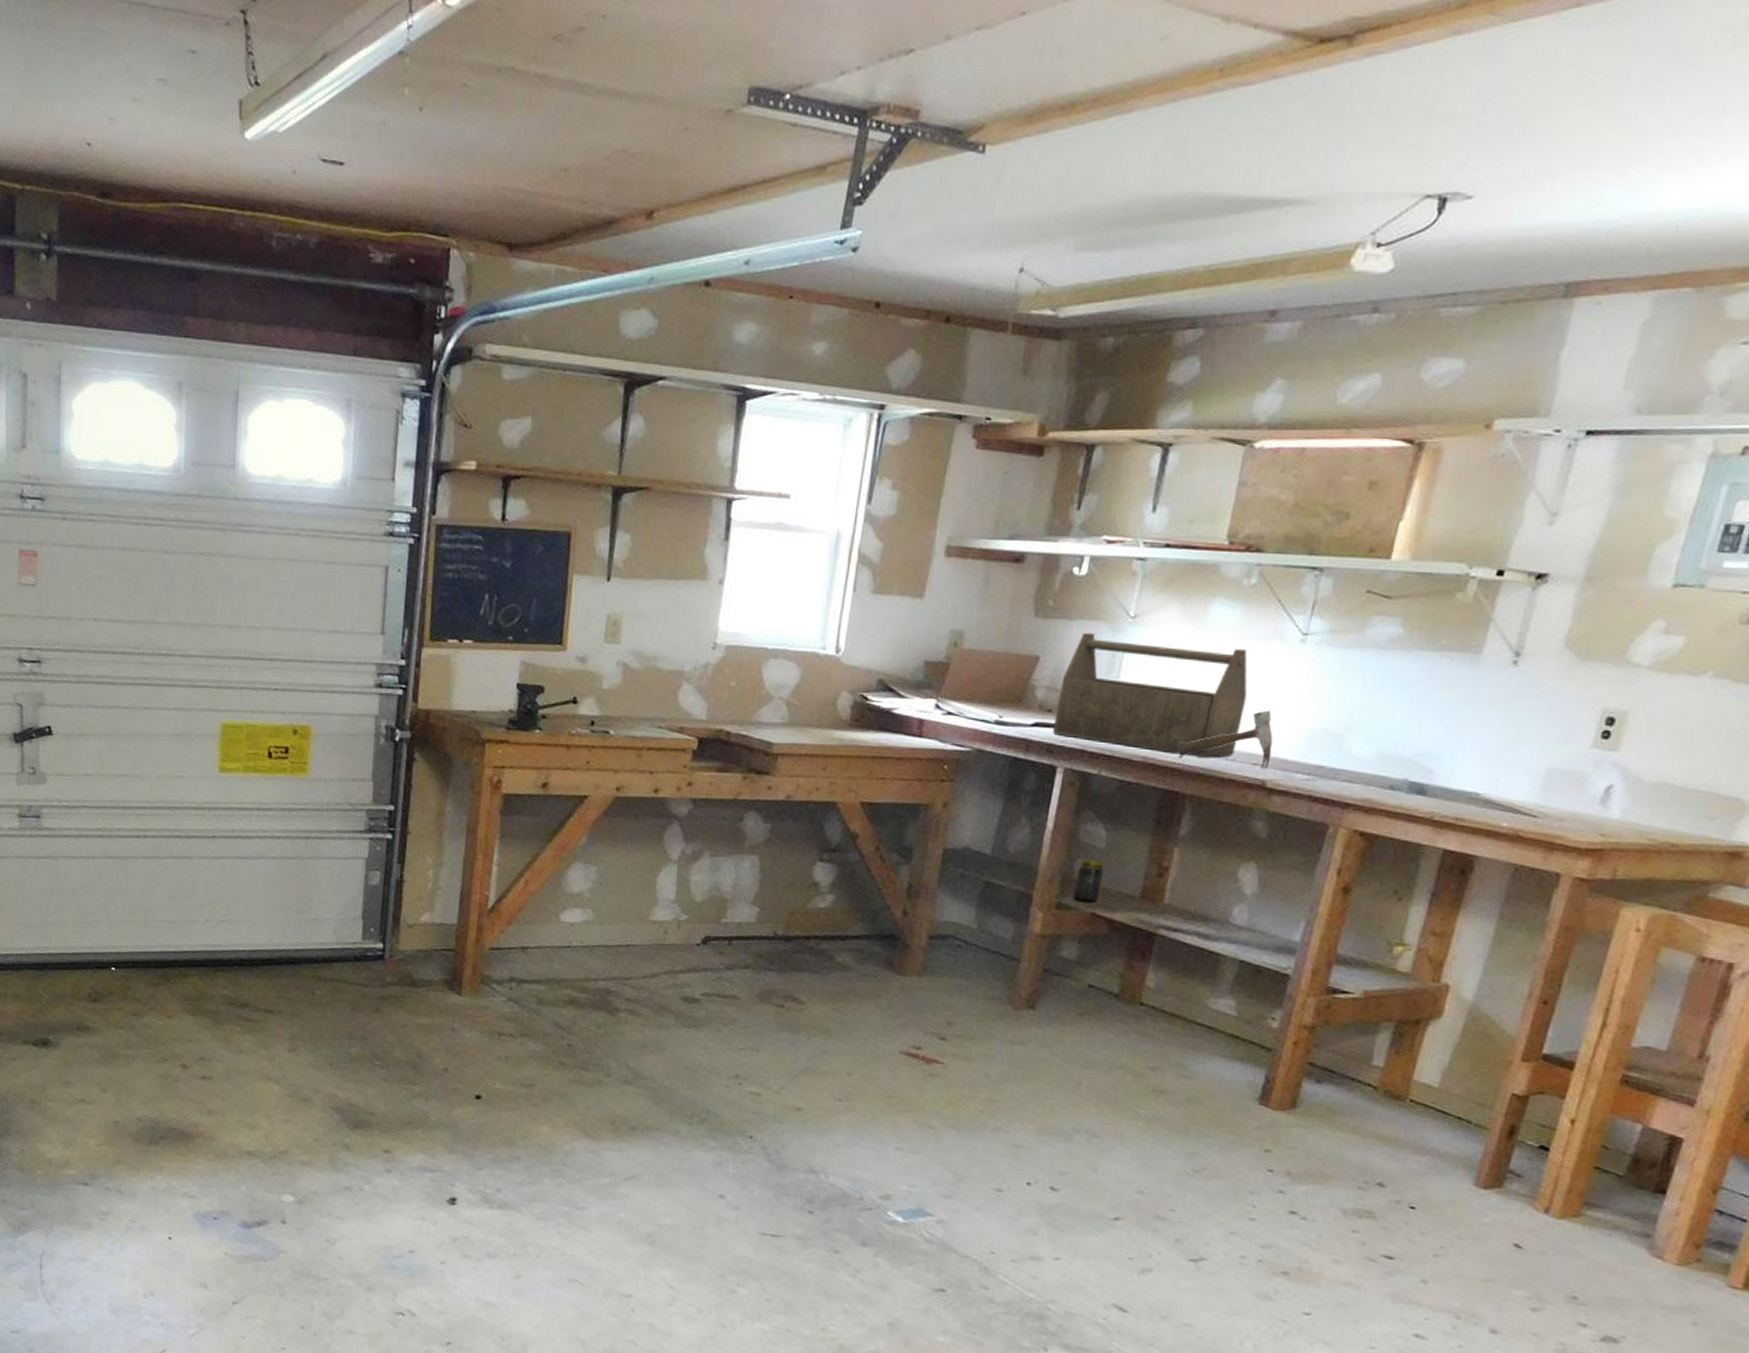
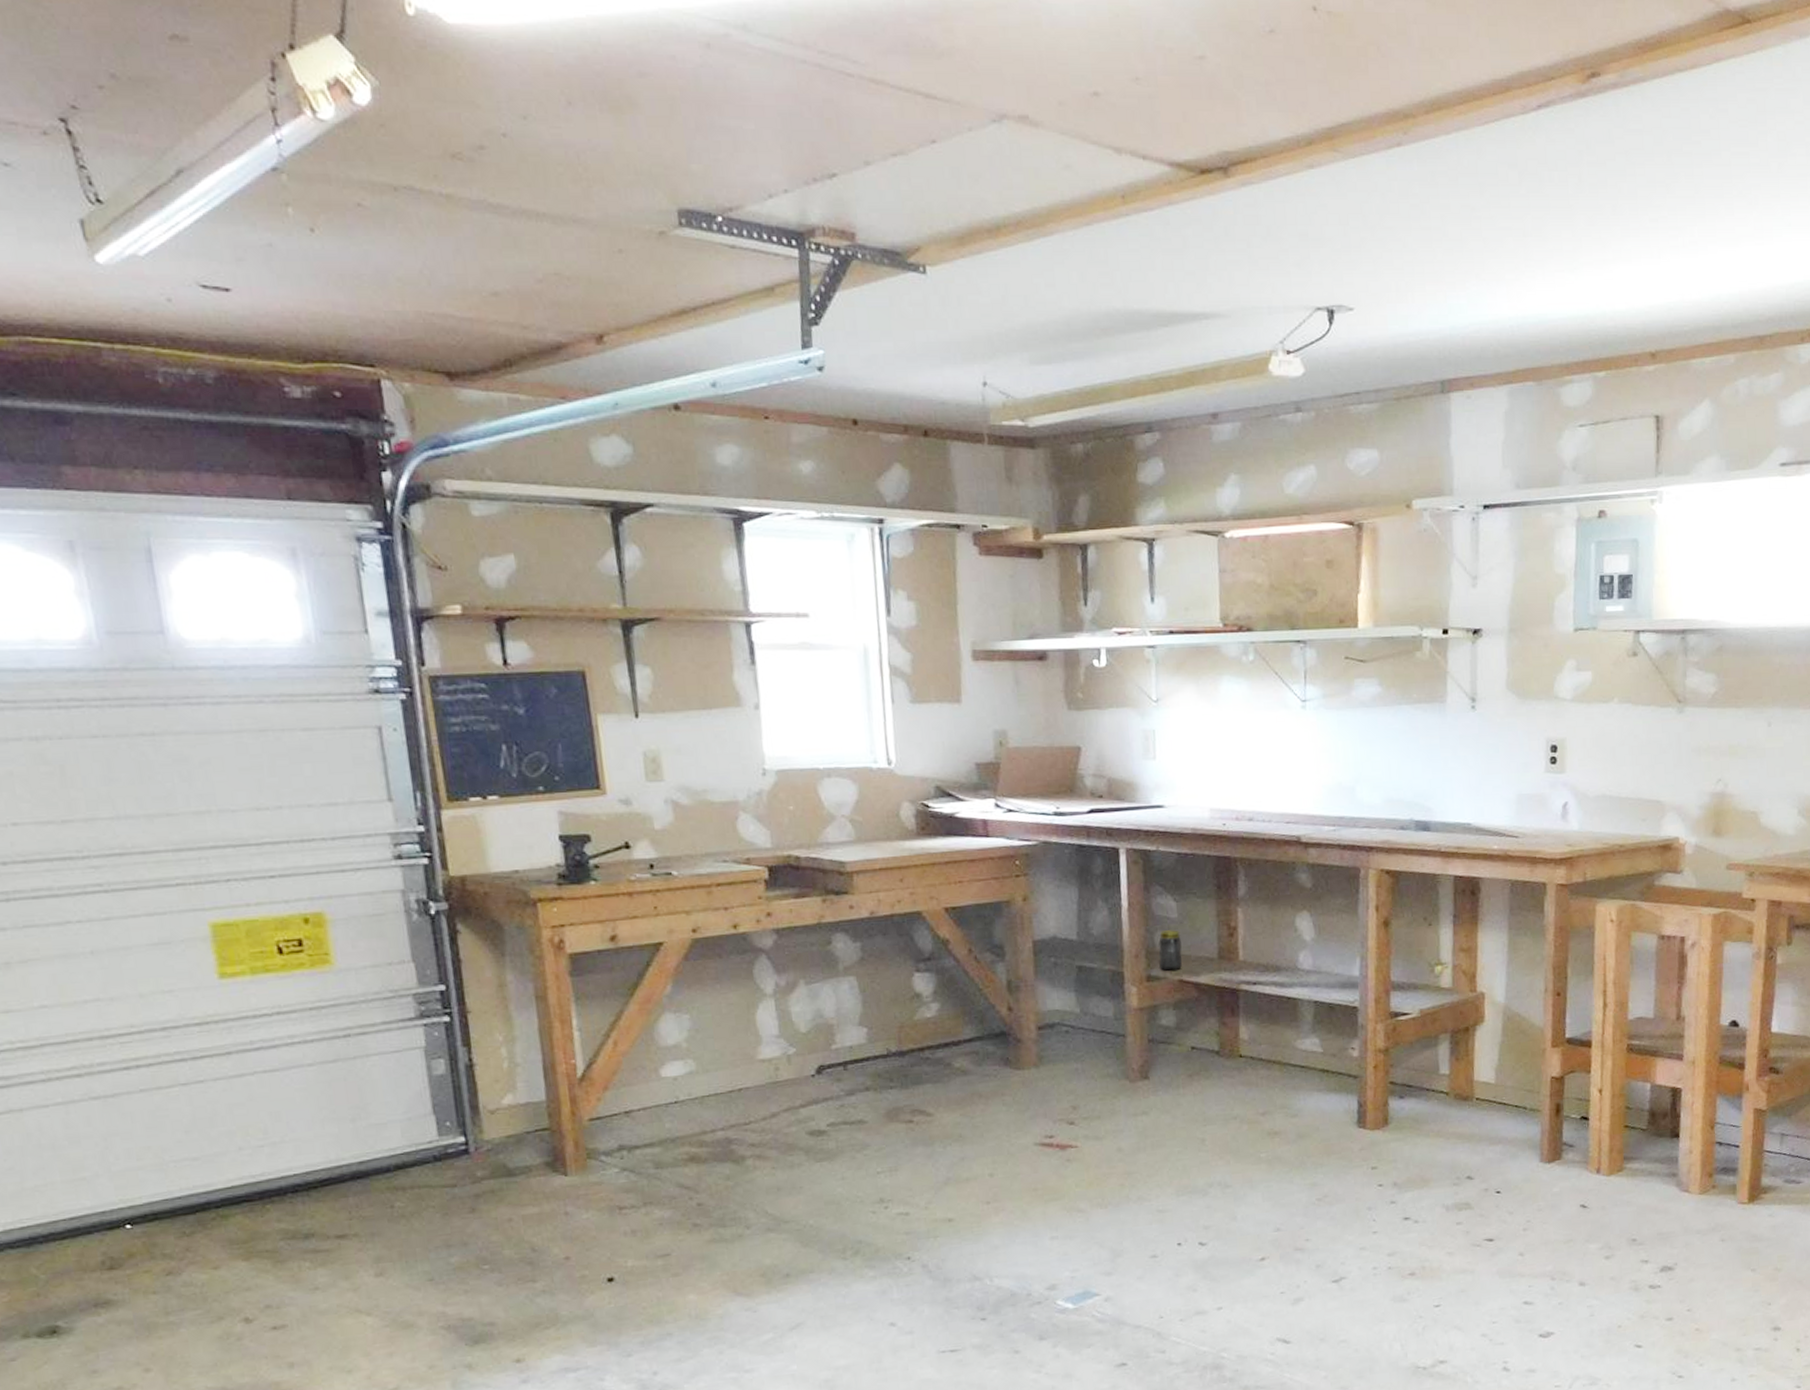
tool box: present [1053,632,1248,758] -> none [1105,719,1269,823]
hammer: present [1177,710,1273,770] -> none [1219,772,1300,827]

